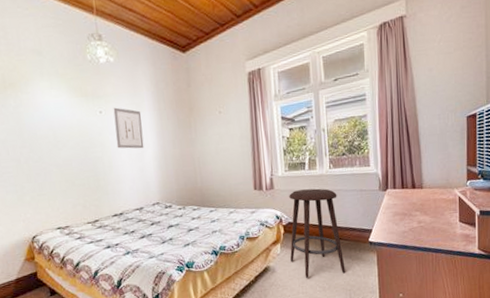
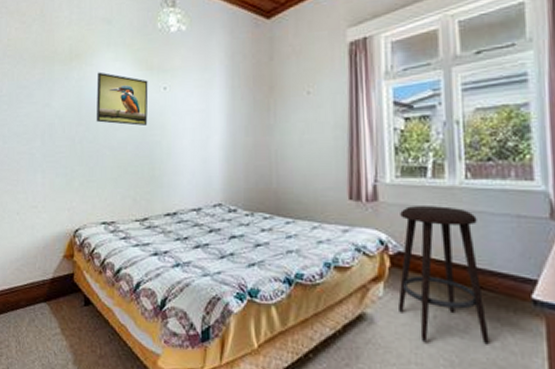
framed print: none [34,99,89,145] -> present [96,72,148,126]
wall art: present [113,107,144,149] -> none [178,83,211,134]

